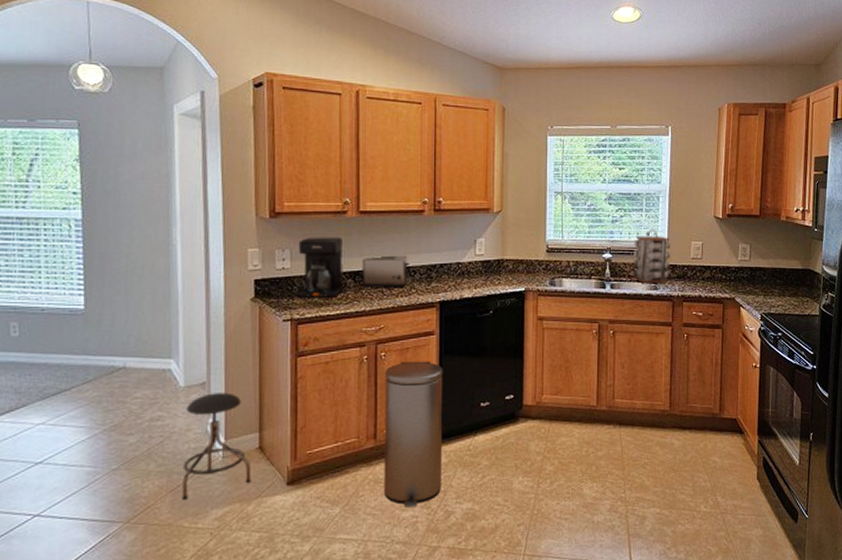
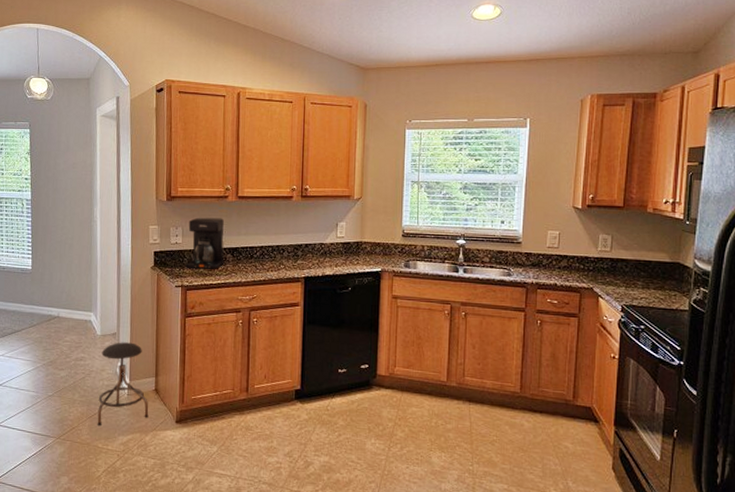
toaster: present [362,255,409,287] -> none [239,234,279,263]
pedal bin: present [383,361,443,509] -> none [253,327,306,455]
spice rack: present [633,229,671,284] -> none [486,218,526,271]

